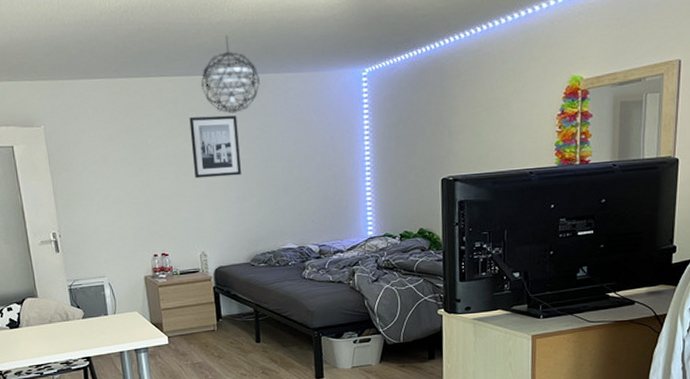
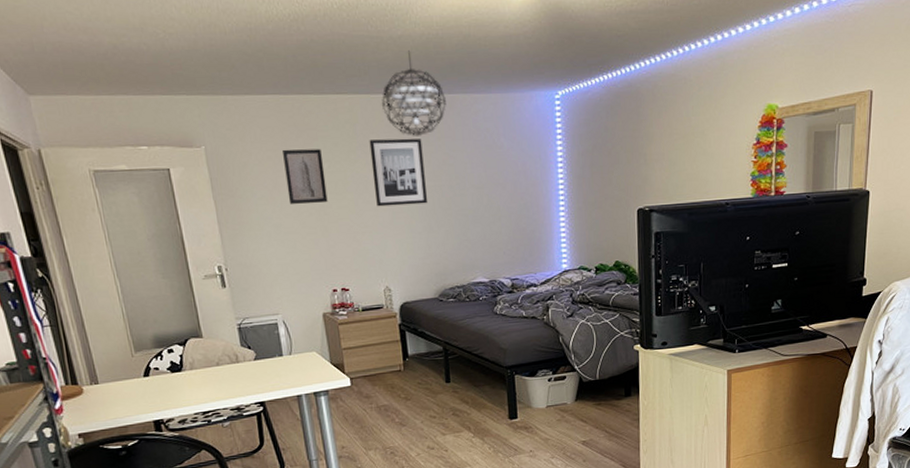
wall art: none [112,126,151,177] -> present [283,148,328,204]

